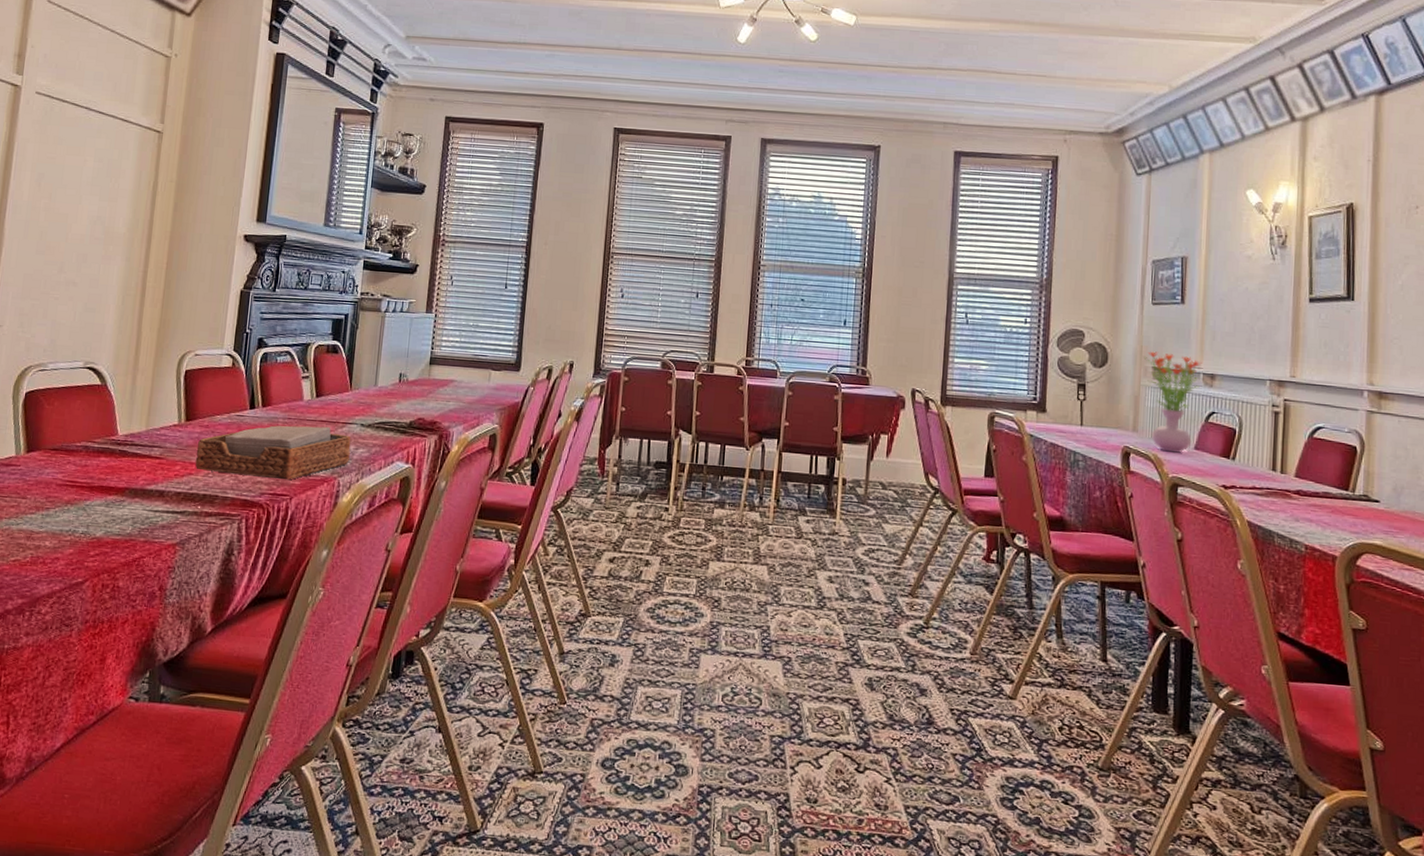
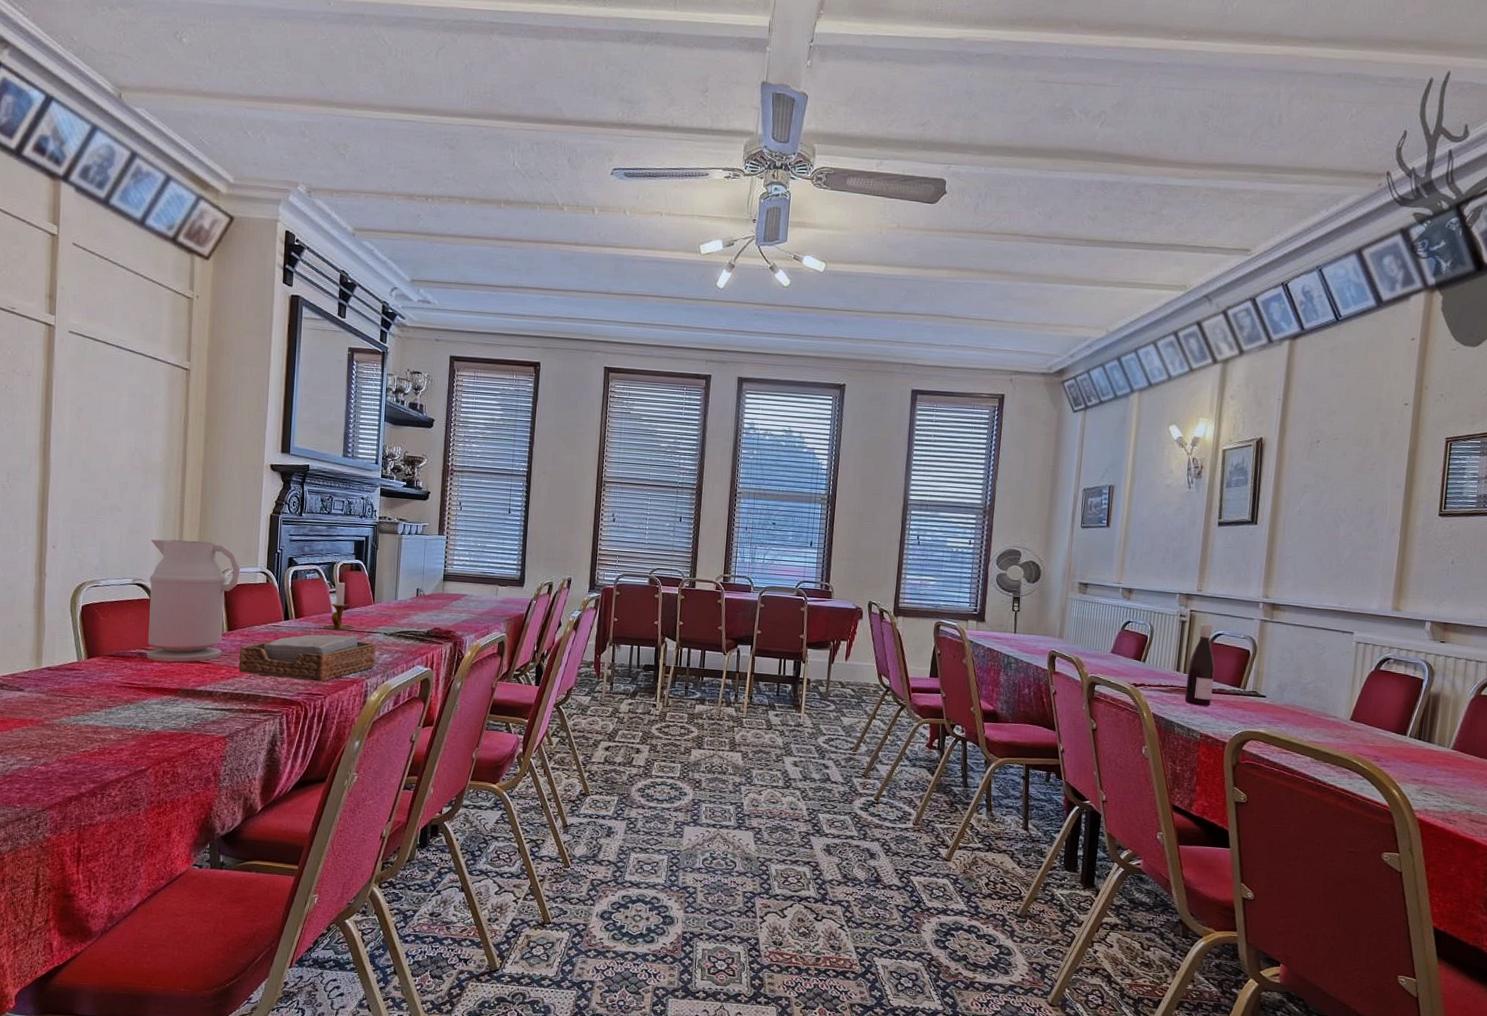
water jug: none [92,317,205,458] -> present [146,539,241,663]
candlestick: none [292,366,328,421] -> present [323,582,354,631]
flower arrangement: present [1143,351,1202,453] -> none [1071,569,1122,656]
bottle: none [1283,415,1317,513] -> present [1184,623,1215,706]

